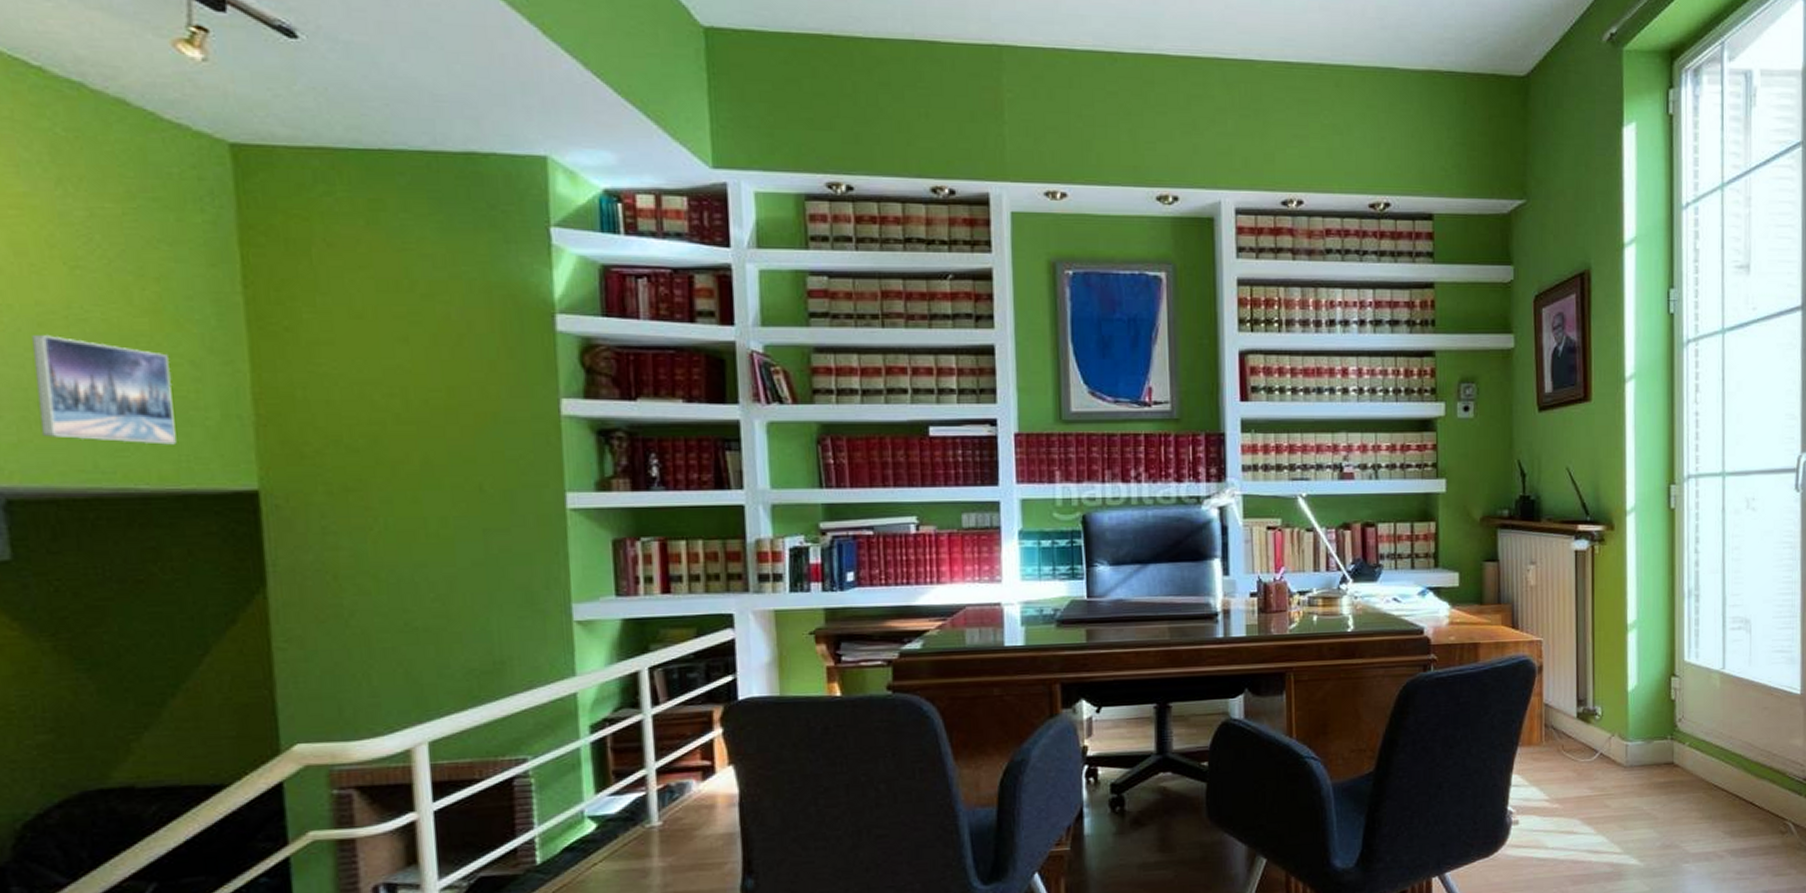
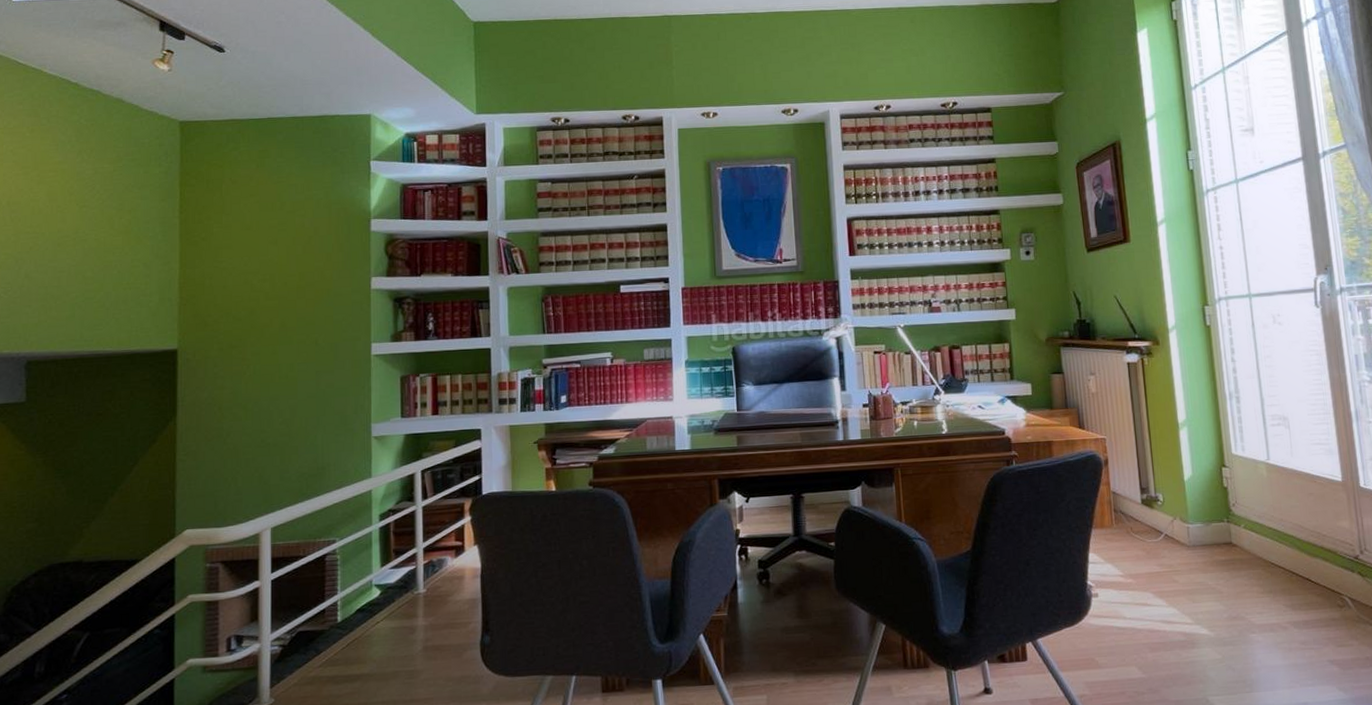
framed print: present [32,335,177,445] -> none [52,251,131,321]

